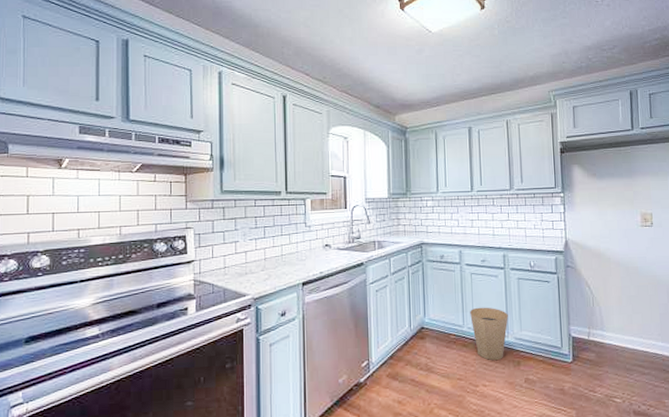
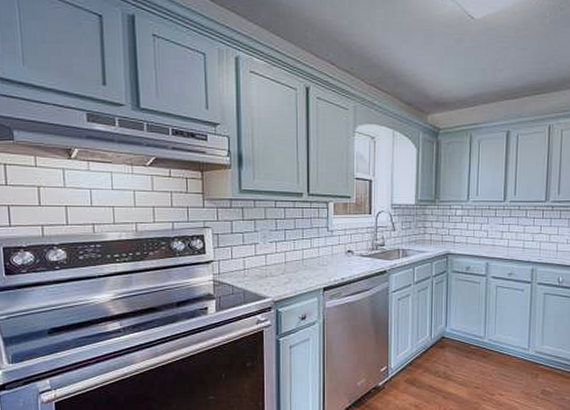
trash can: present [470,307,508,361] -> none [492,320,531,372]

